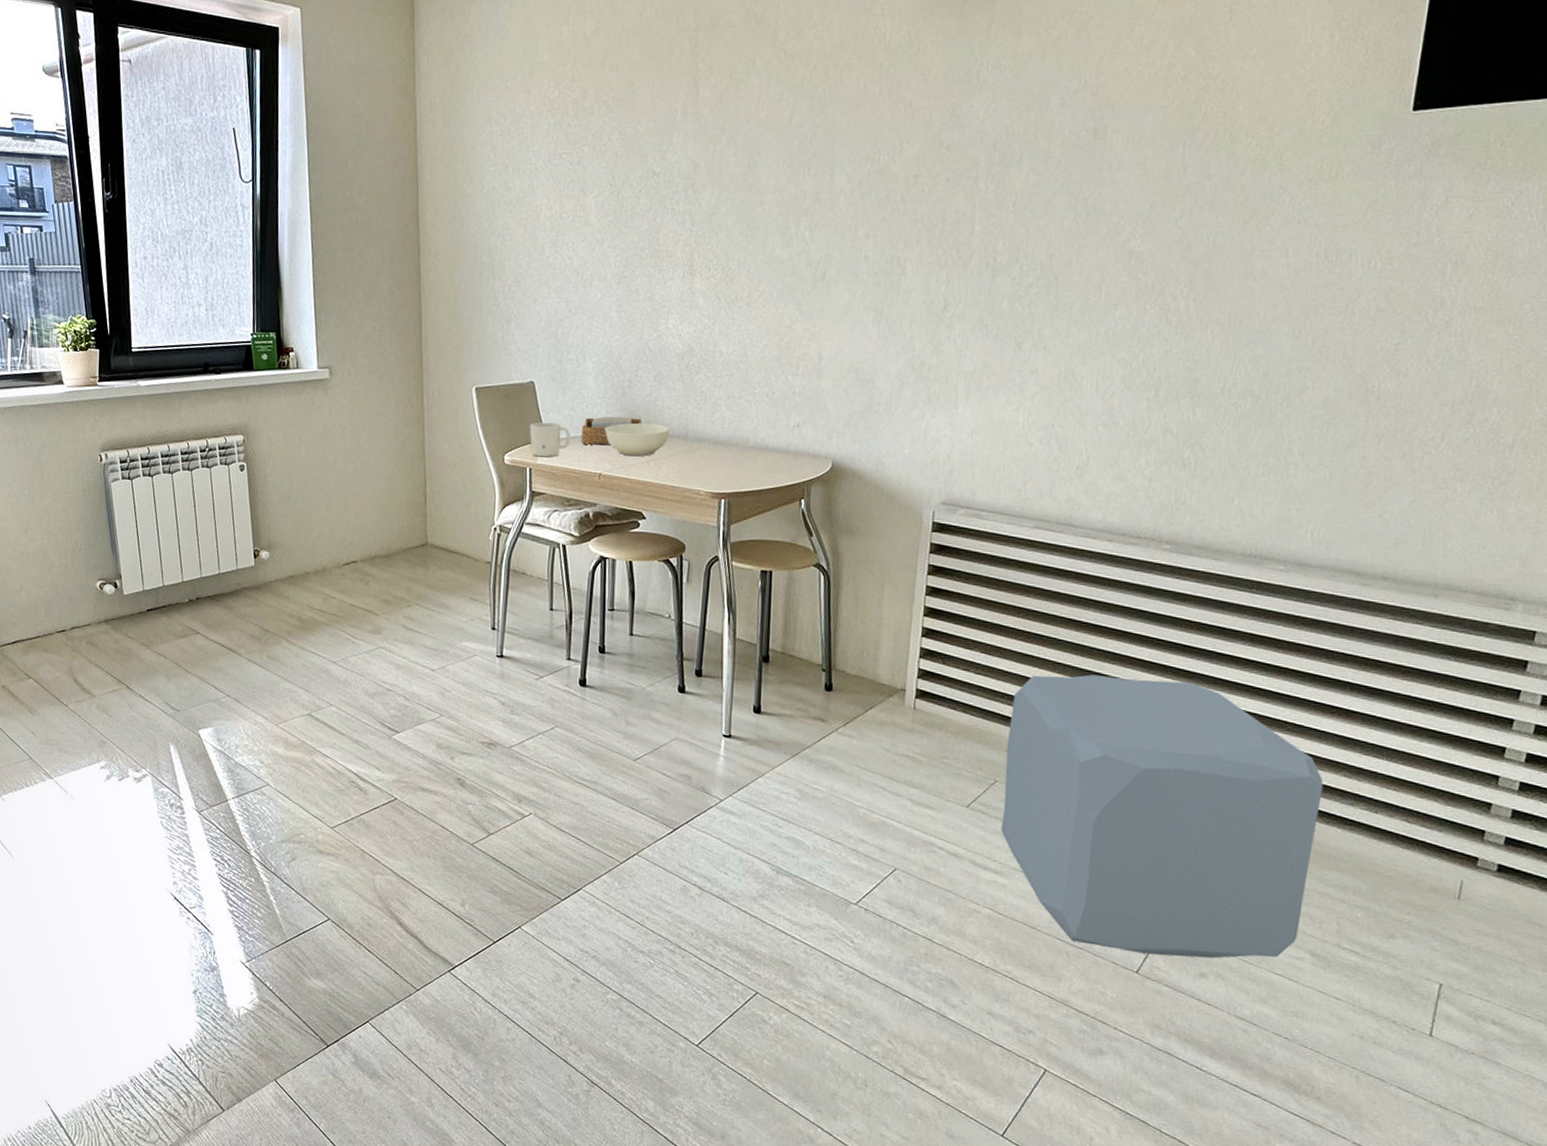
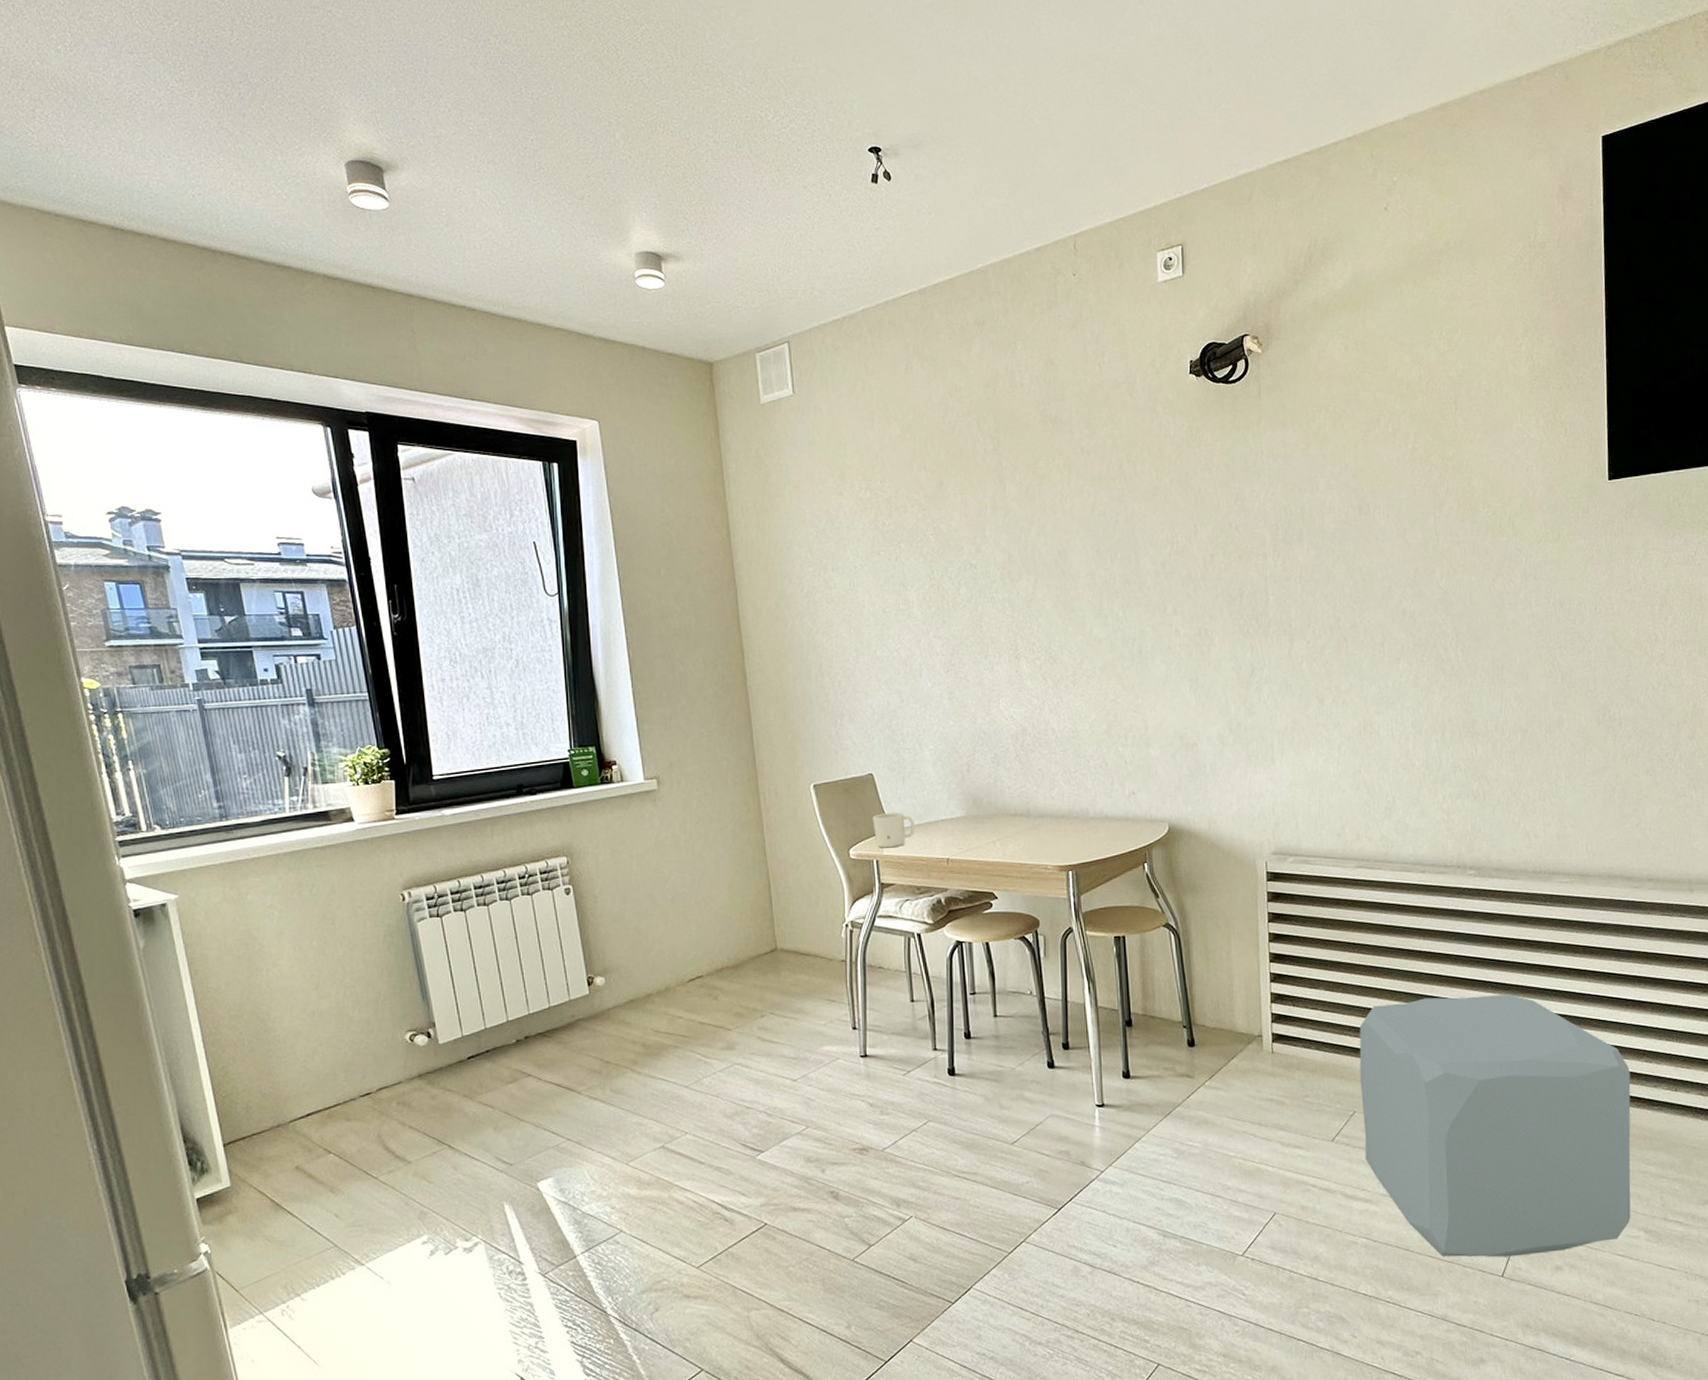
napkin holder: present [581,416,642,445] -> none [926,800,984,831]
bowl: present [604,422,670,457] -> none [948,804,1012,839]

